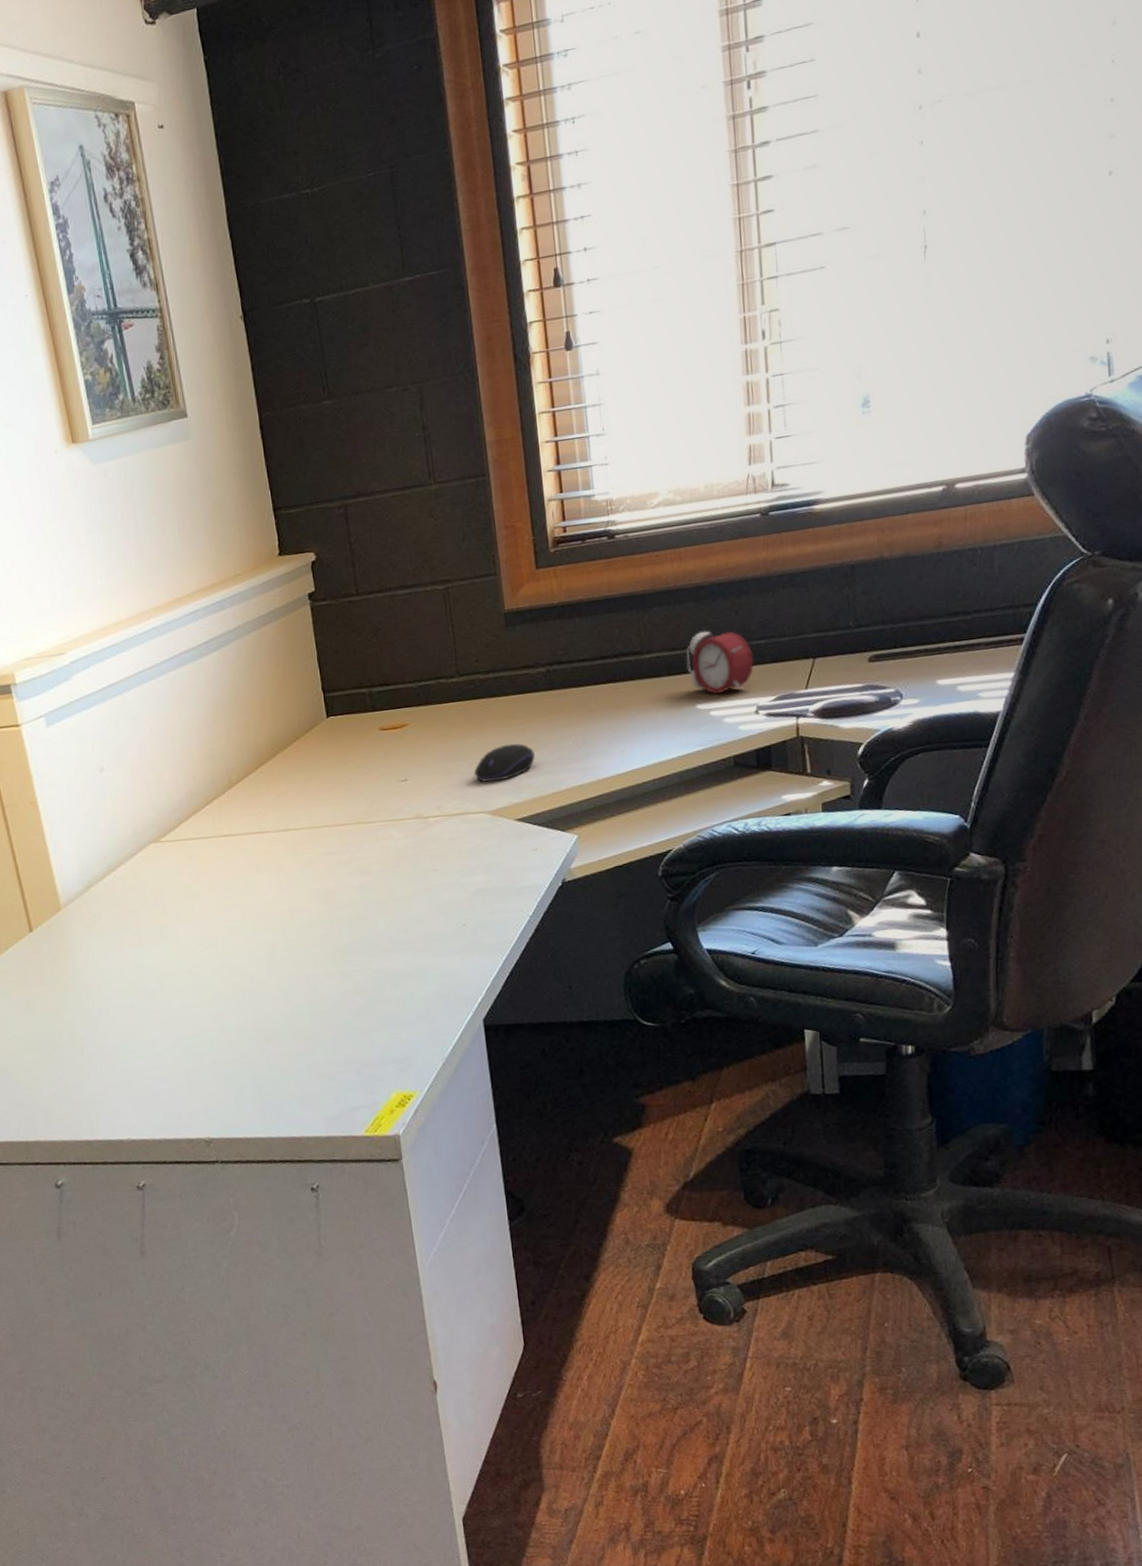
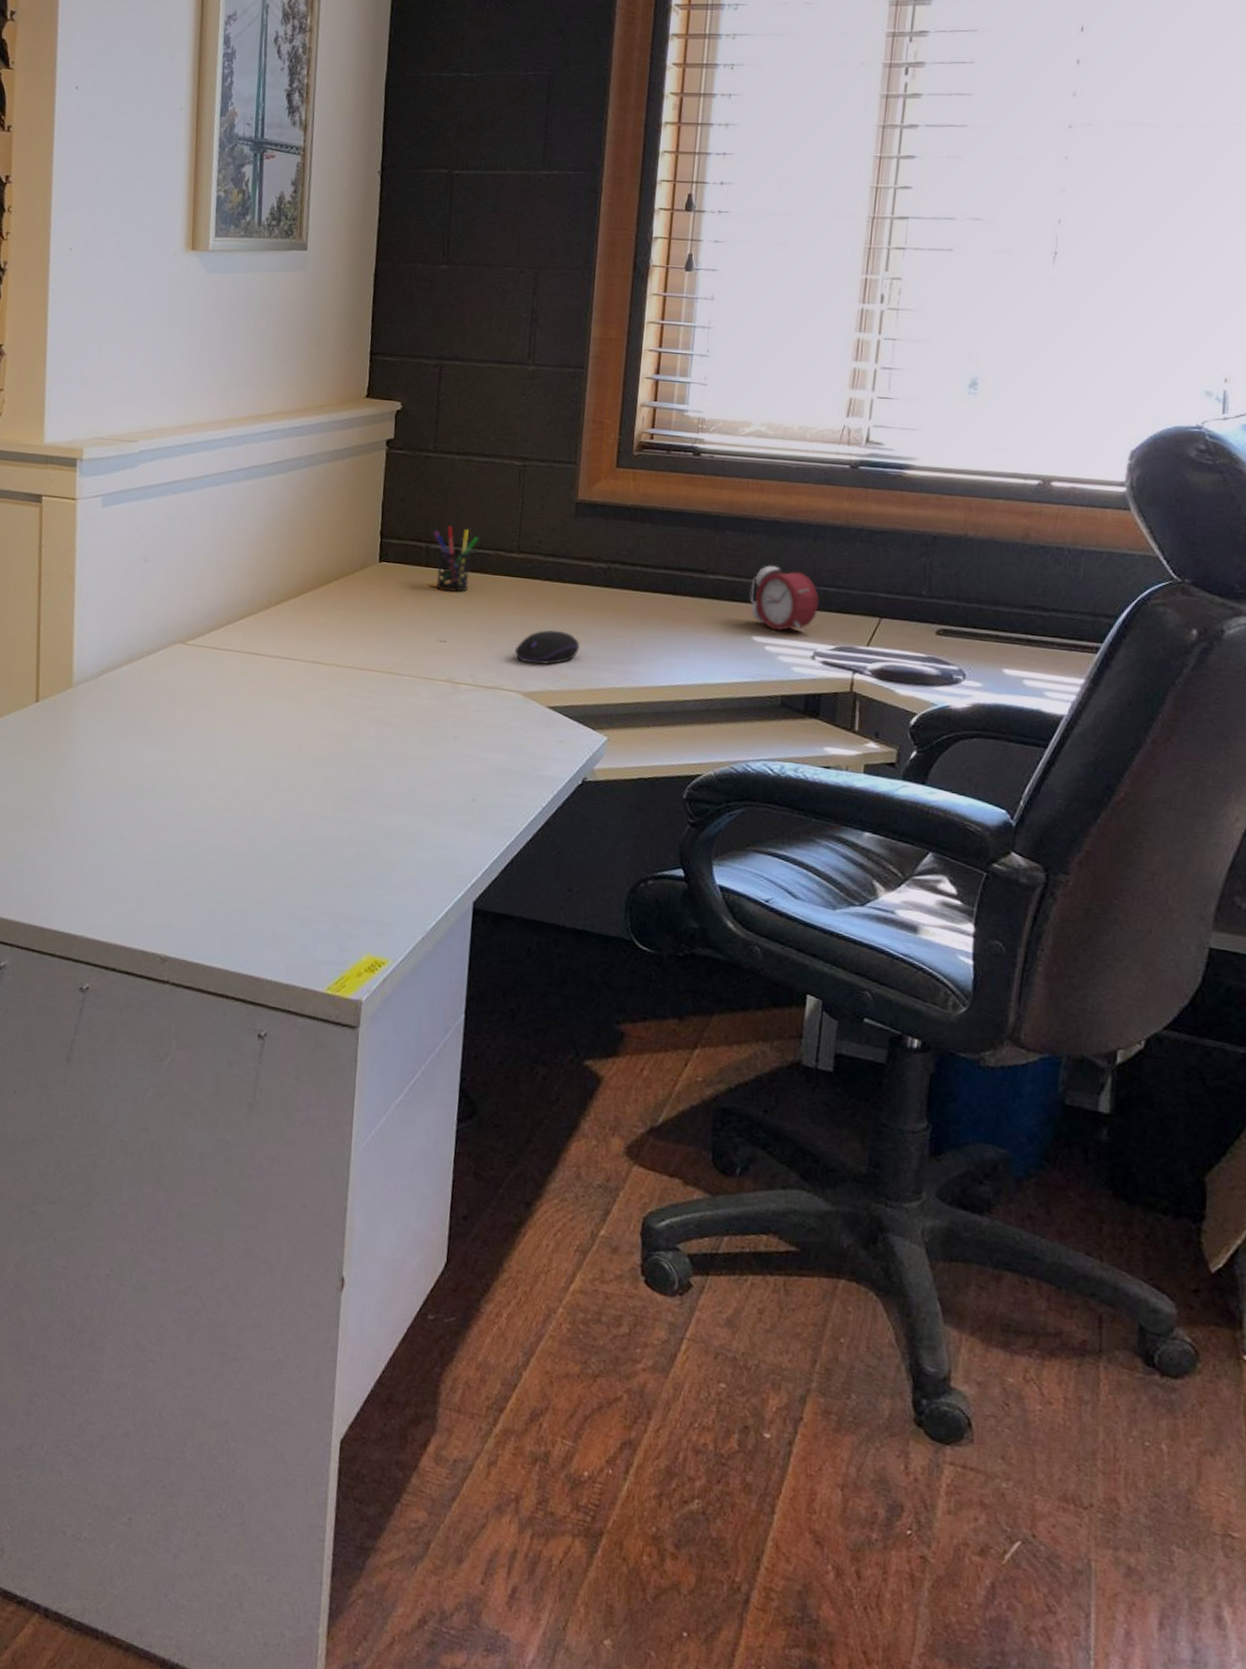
pen holder: none [373,664,418,731] -> present [433,526,478,593]

